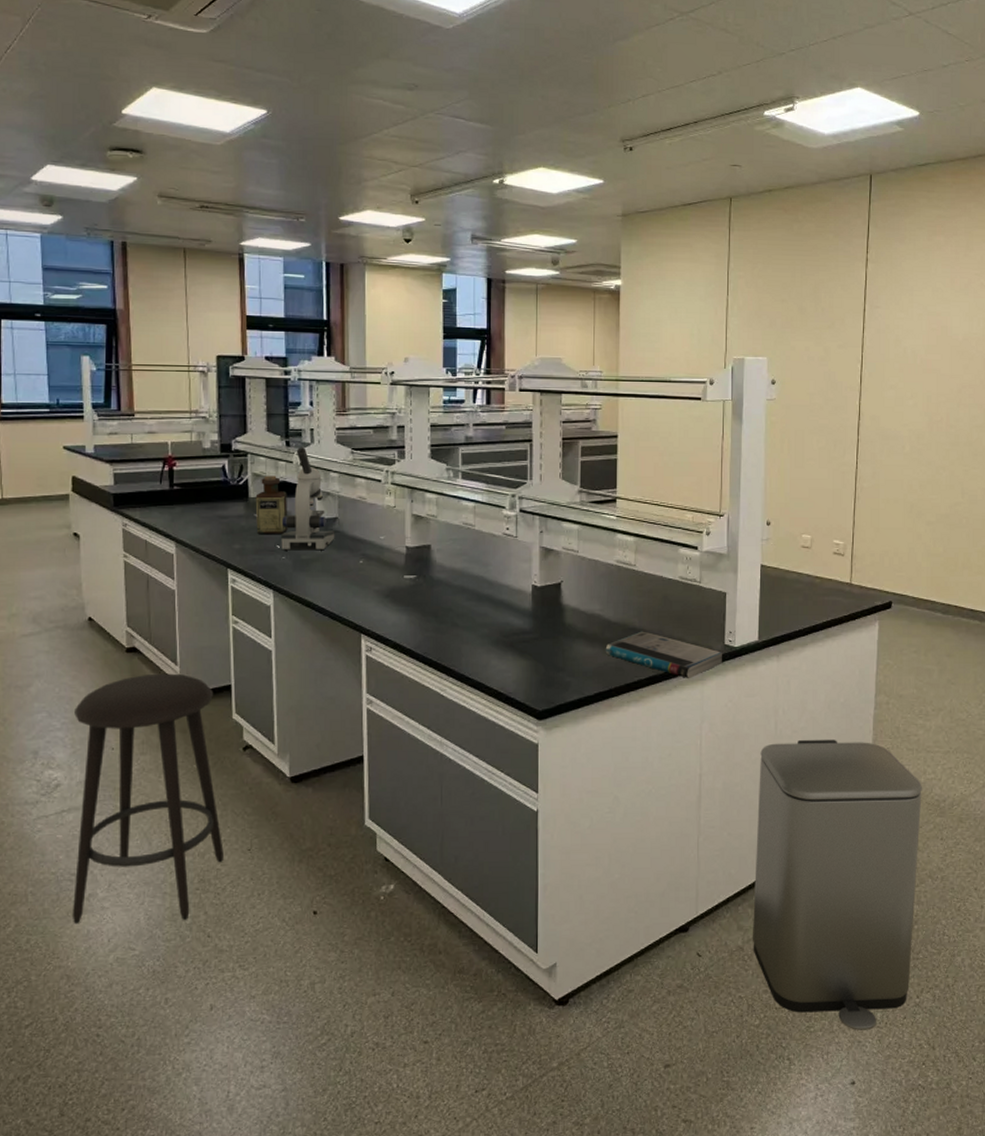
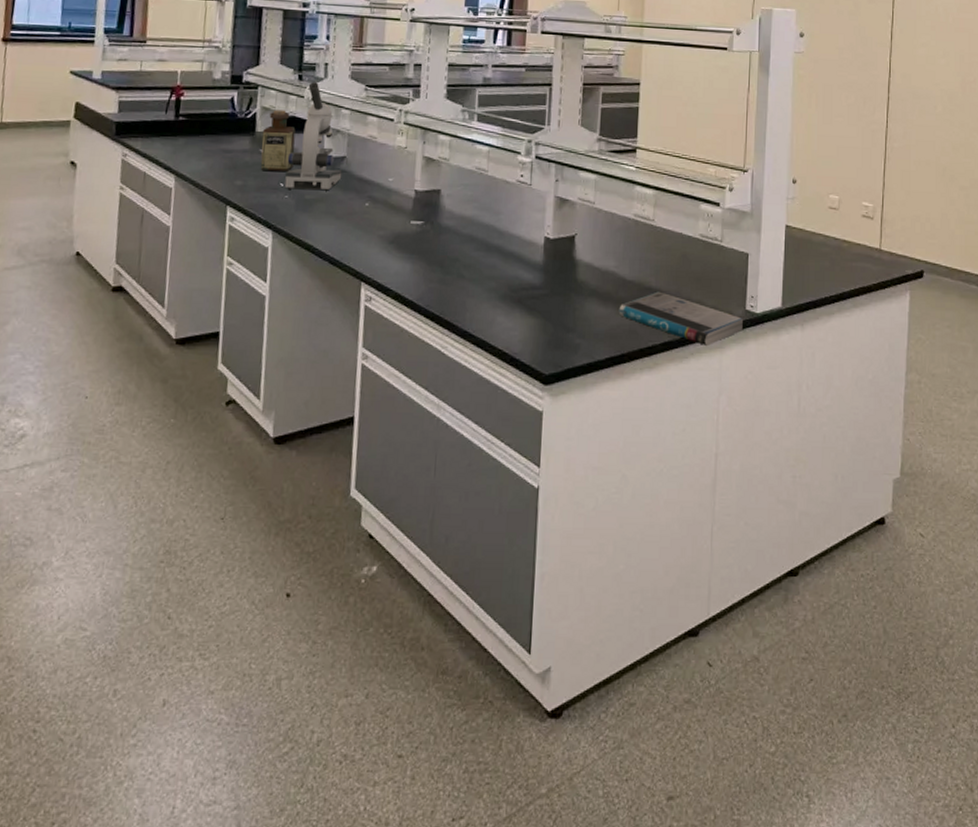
stool: present [72,673,224,923] -> none [21,316,200,597]
pedal bin: present [753,740,923,1031] -> none [769,420,958,764]

